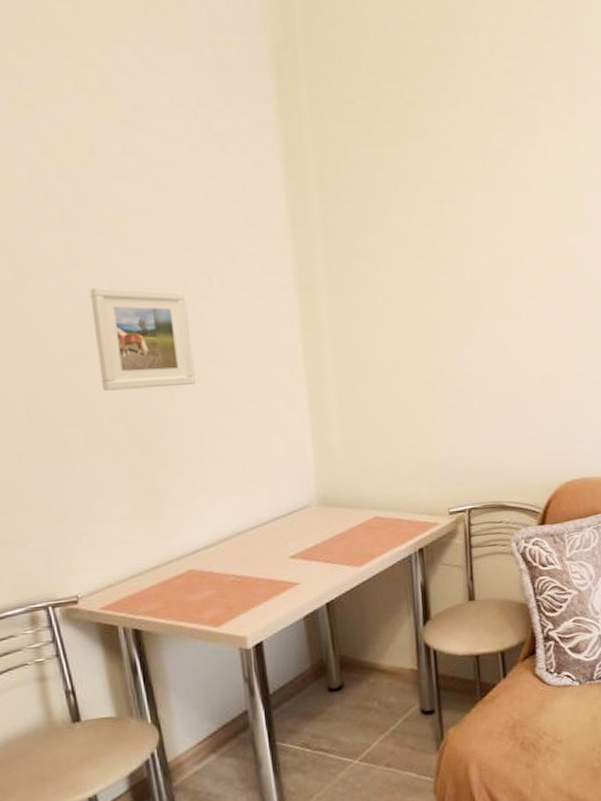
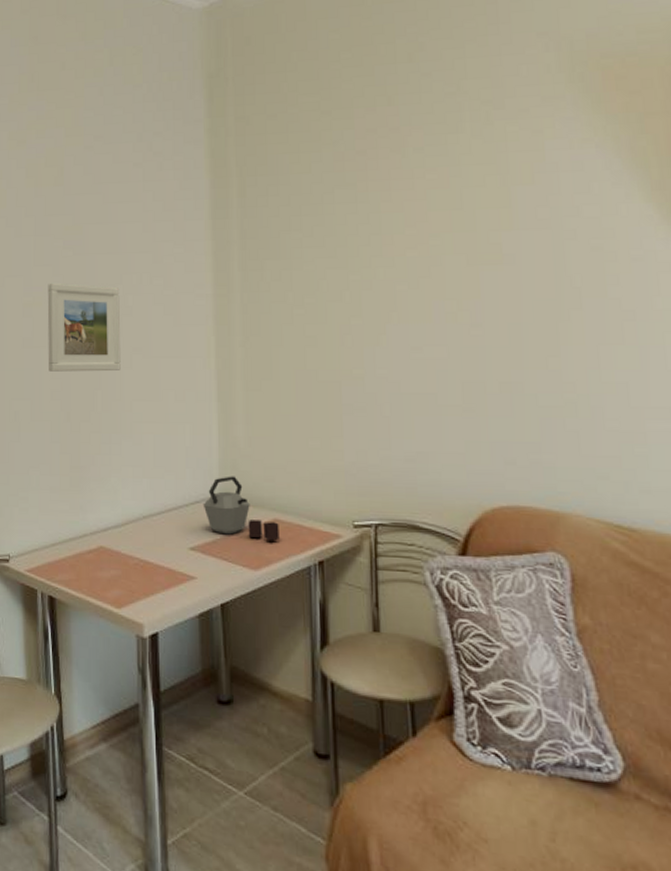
kettle: none [301,481,381,539] -> present [203,476,279,541]

